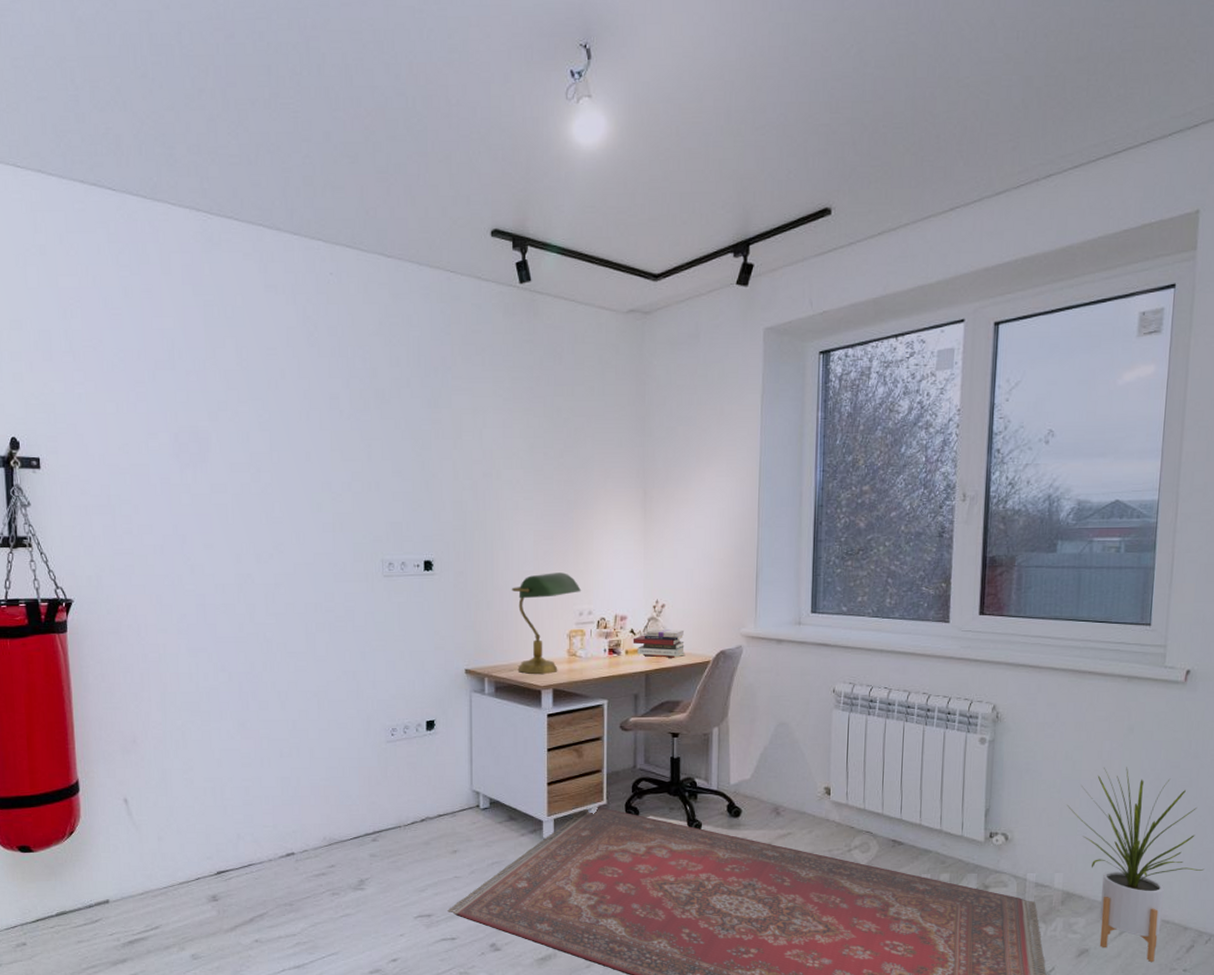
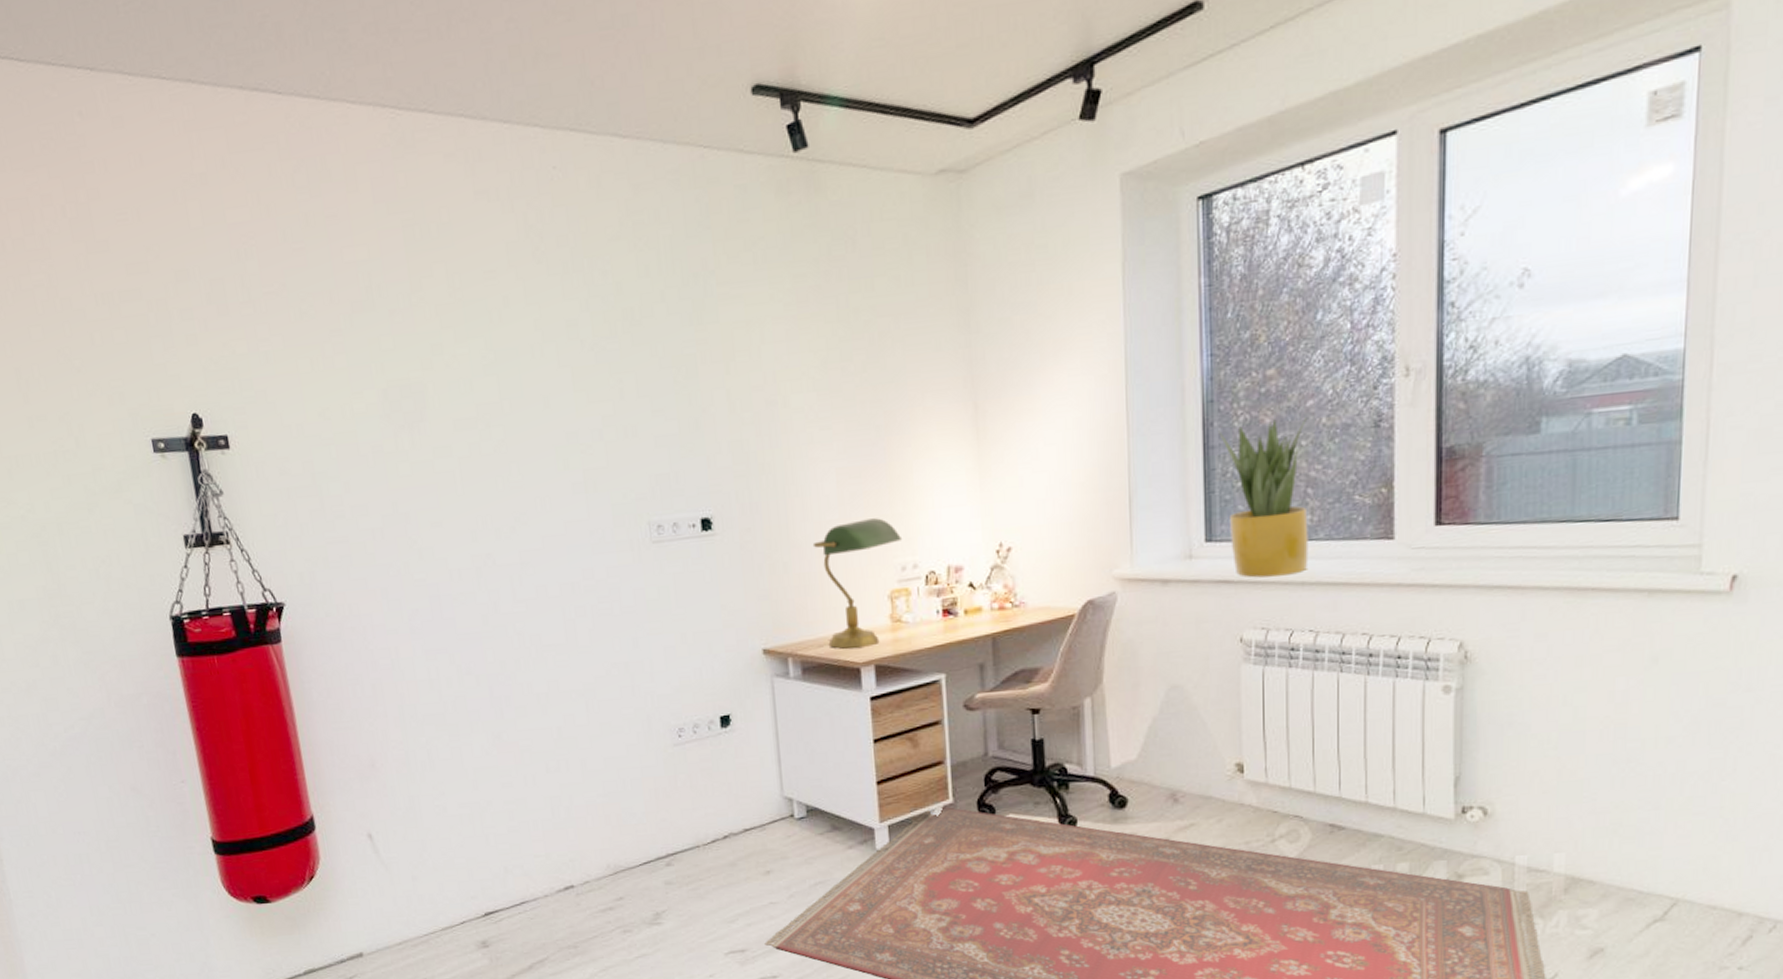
books: present [632,628,686,659] -> none [972,577,1042,616]
planter: none [825,524,890,645] -> present [1218,418,1309,578]
house plant: present [1067,767,1205,962] -> none [1567,709,1765,960]

